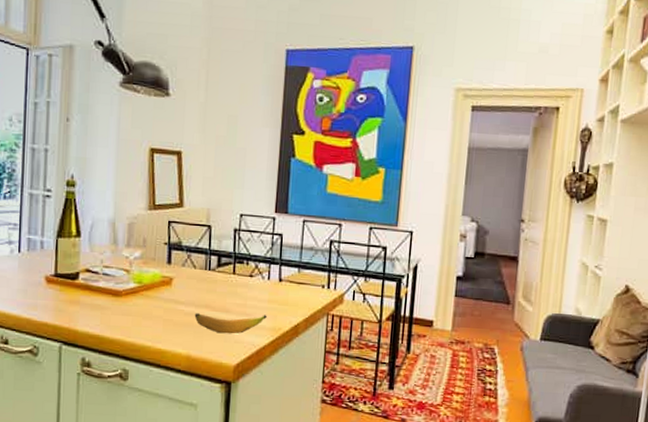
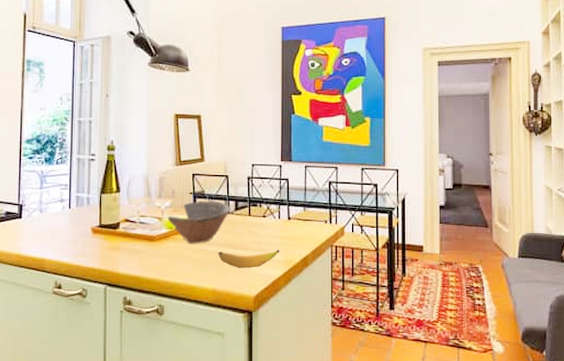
bowl: none [137,253,212,303] -> present [168,200,230,244]

